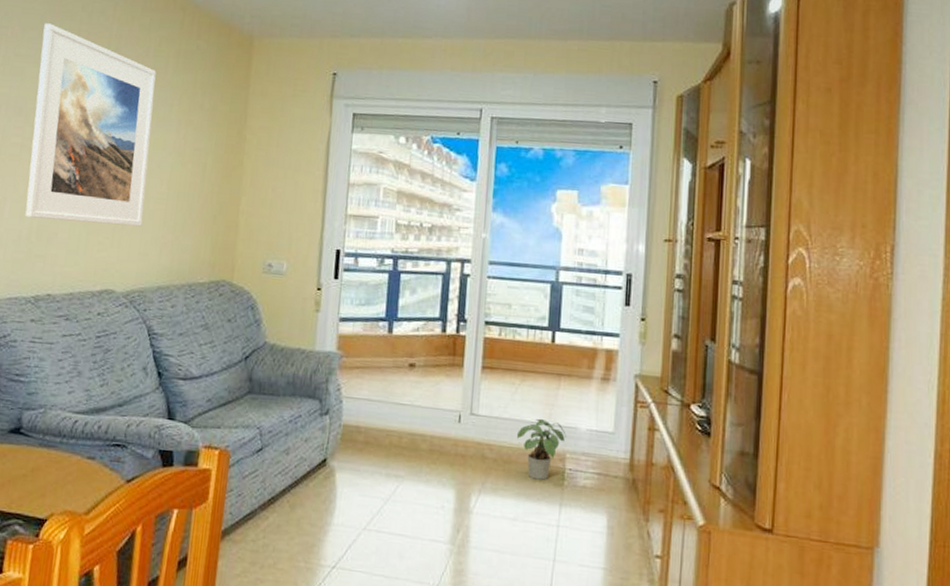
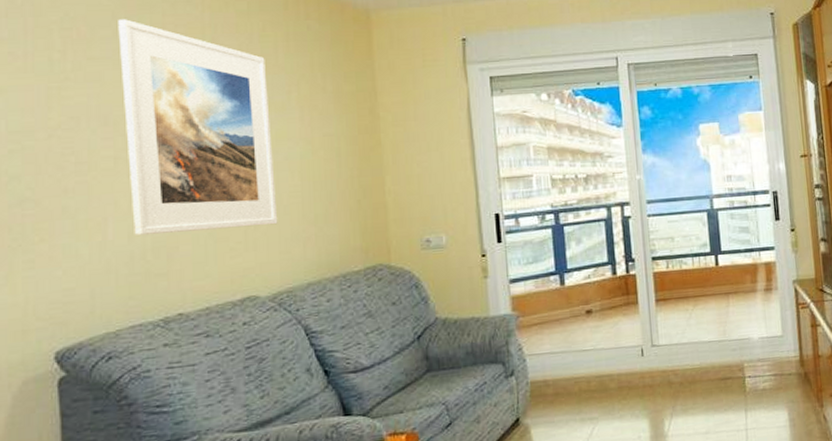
potted plant: present [517,418,566,480] -> none [698,336,742,393]

